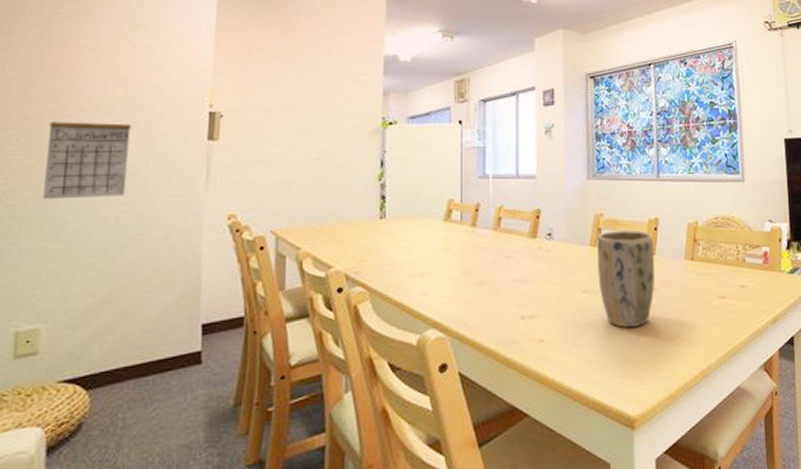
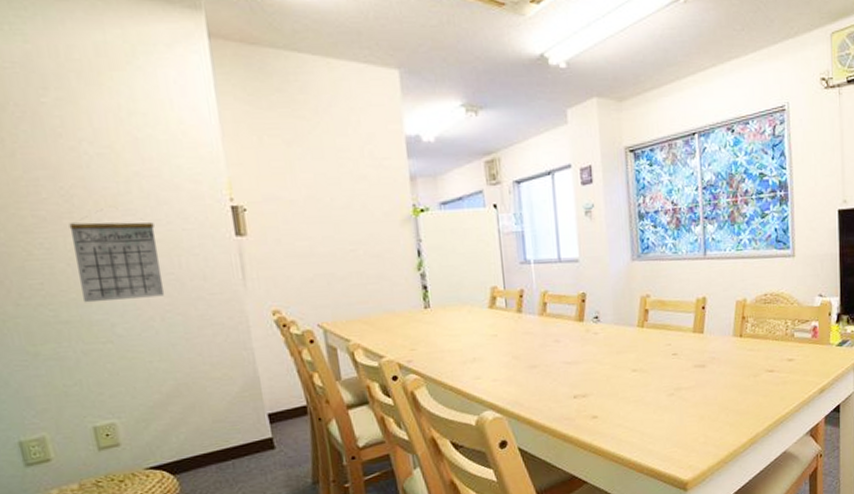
plant pot: present [597,230,655,328] -> none [645,310,704,403]

